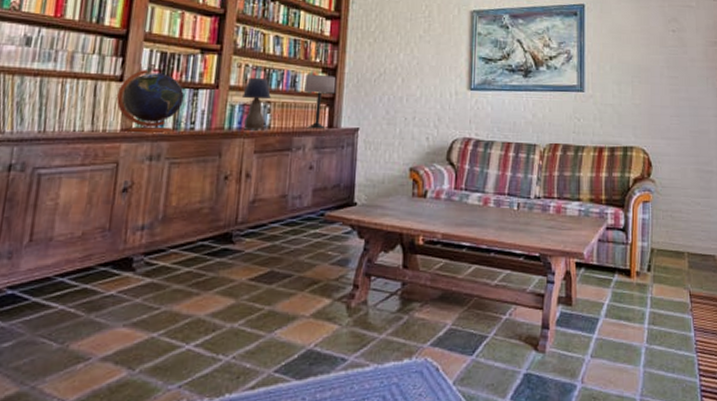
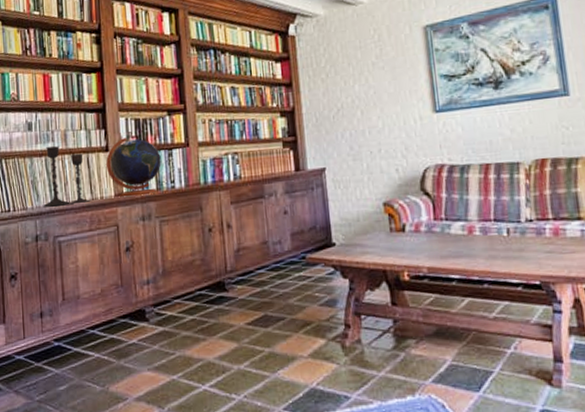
candlestick: none [26,67,91,135] -> present [43,146,91,207]
table lamp: present [241,77,271,131] -> none [210,130,237,183]
table lamp: present [304,75,337,129] -> none [265,118,297,175]

